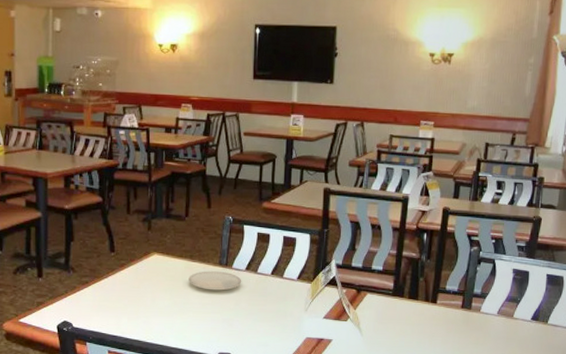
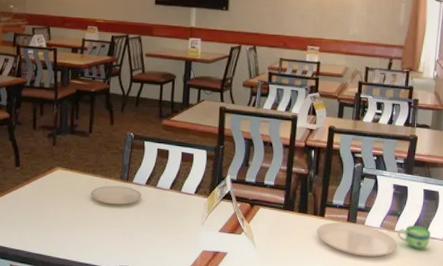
plate: none [427,308,517,345] -> present [316,222,398,257]
cup: none [516,312,553,337] -> present [398,225,430,249]

